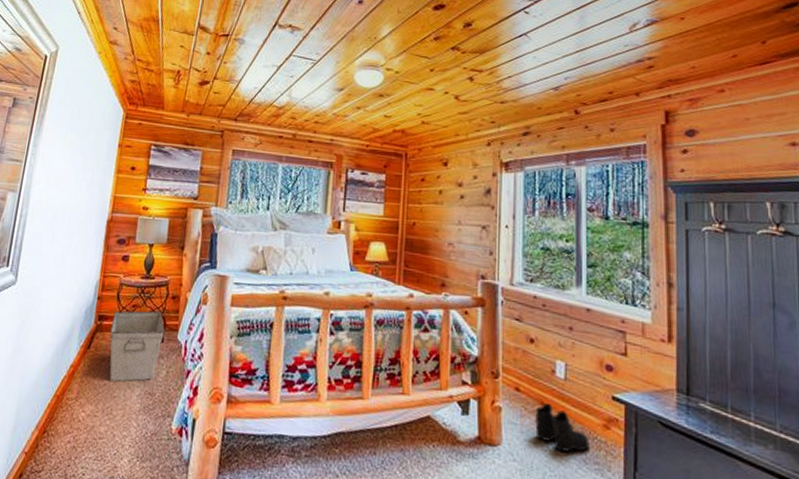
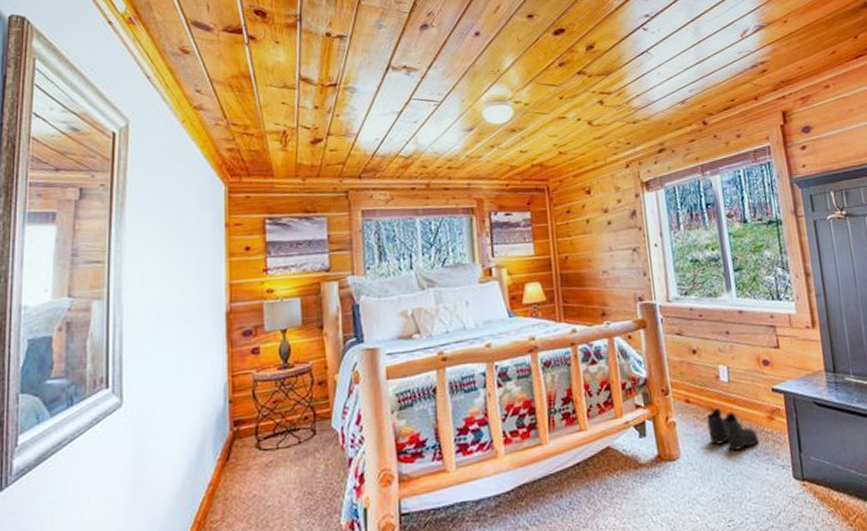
storage bin: present [109,311,165,382] -> none [250,401,316,490]

